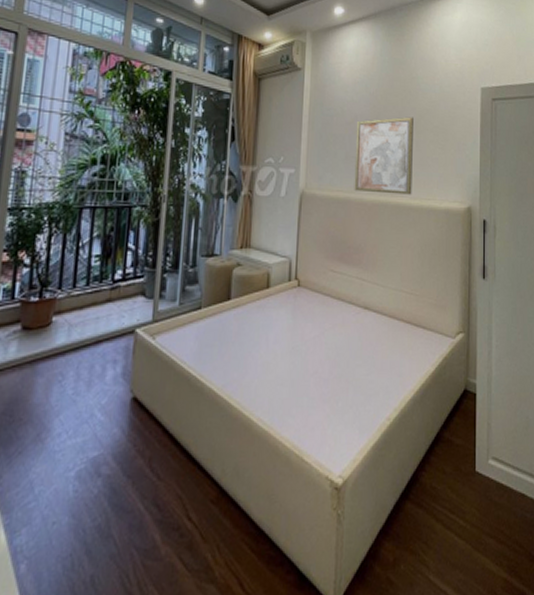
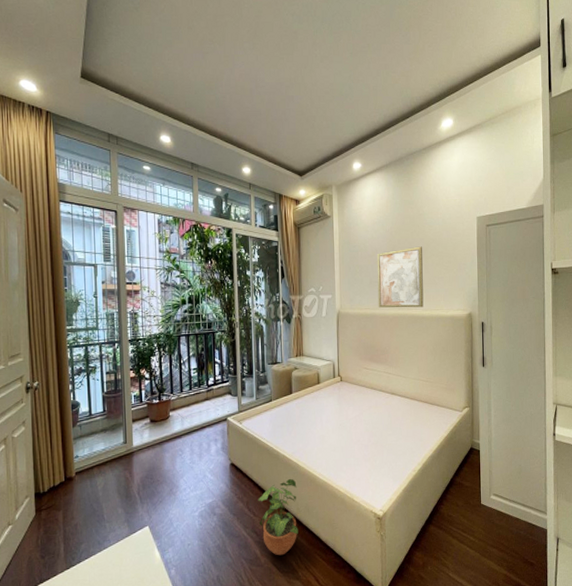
potted plant: none [163,423,225,544] -> present [258,478,298,556]

